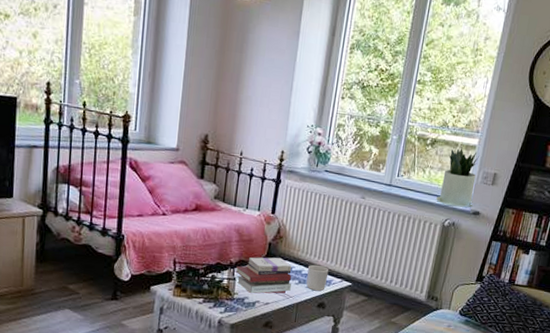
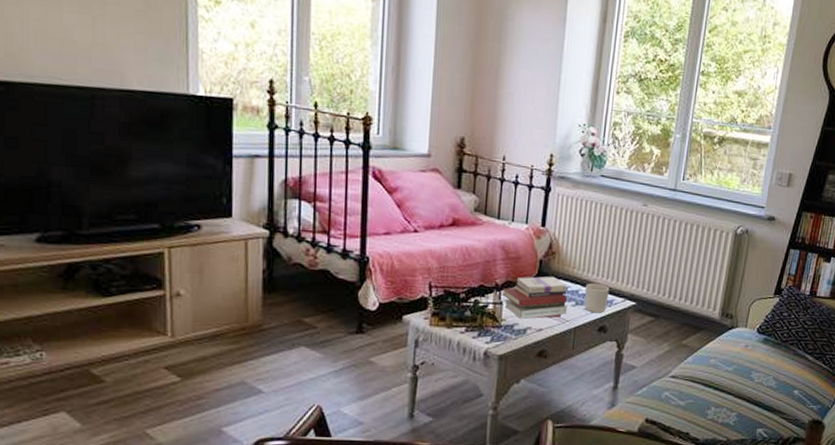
planter: present [436,148,479,209] -> none [727,146,772,214]

